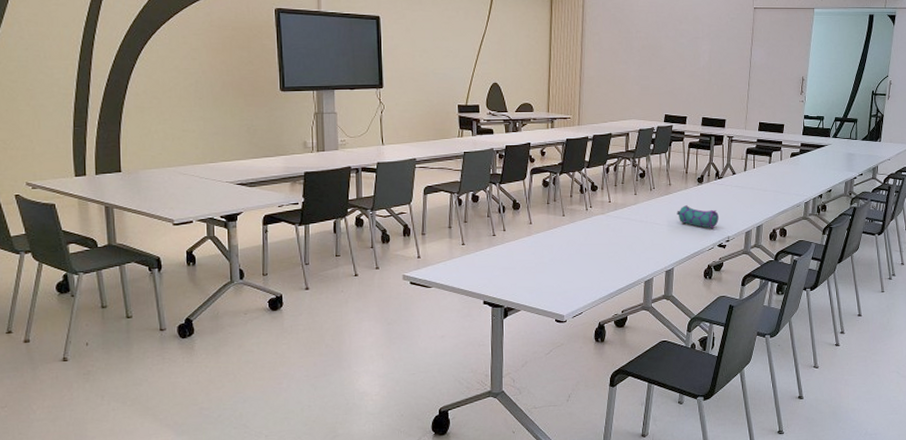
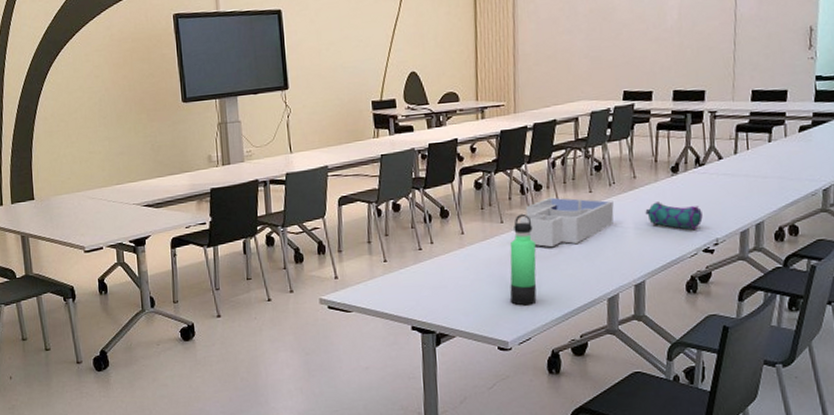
thermos bottle: none [567,209,590,286] -> present [509,213,537,306]
desk organizer: none [578,197,653,239] -> present [519,197,614,248]

